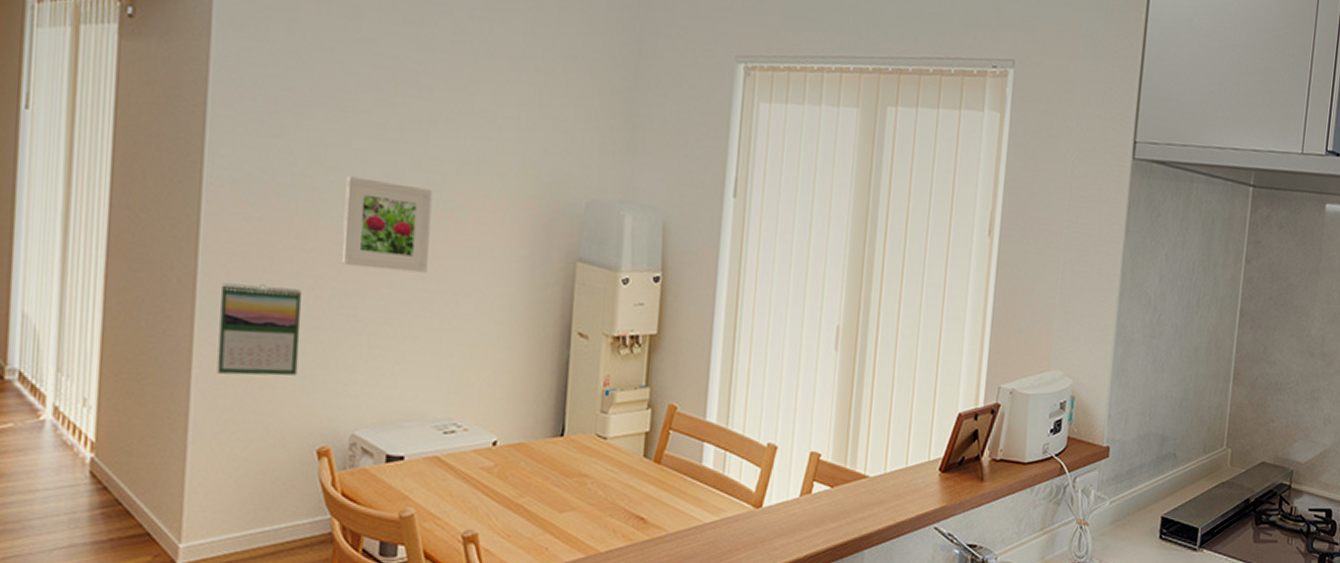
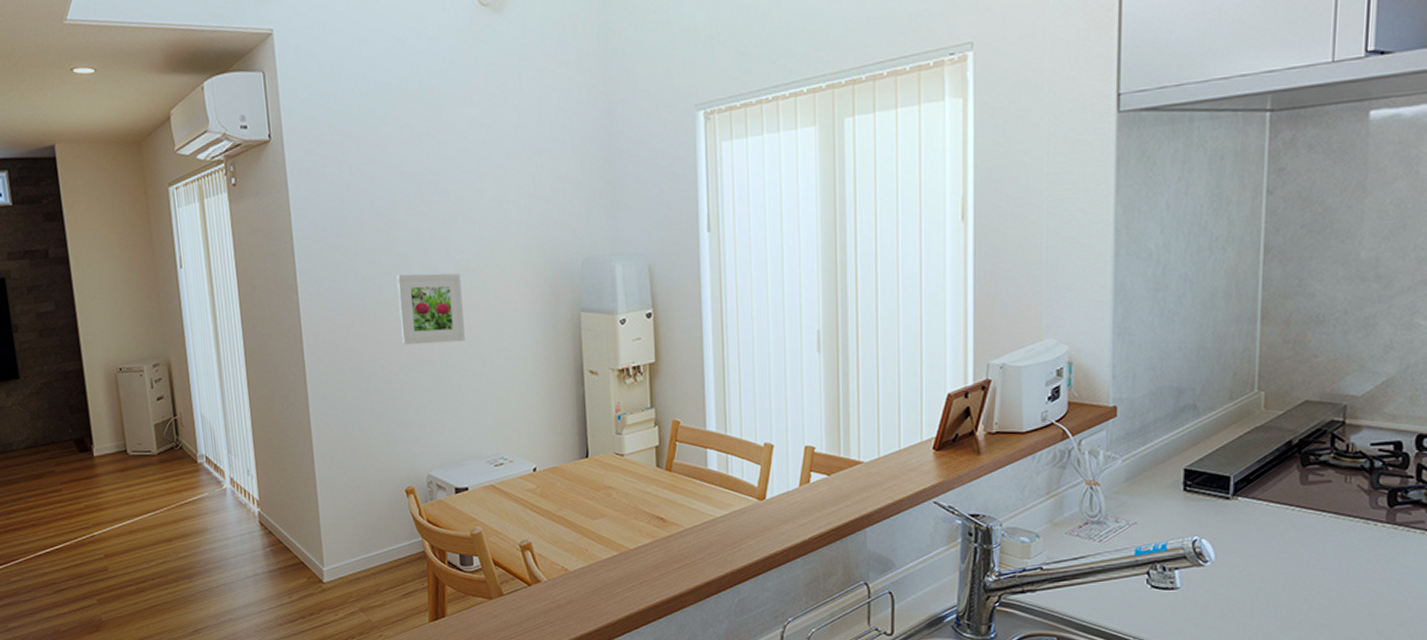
calendar: present [217,283,301,376] -> none [322,369,384,441]

